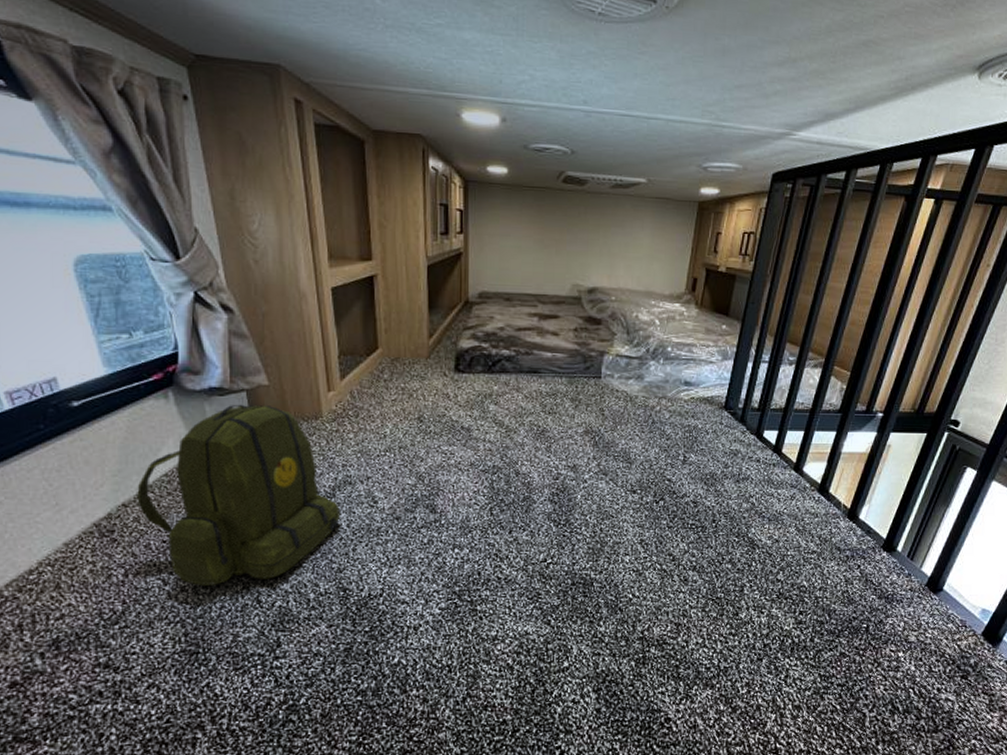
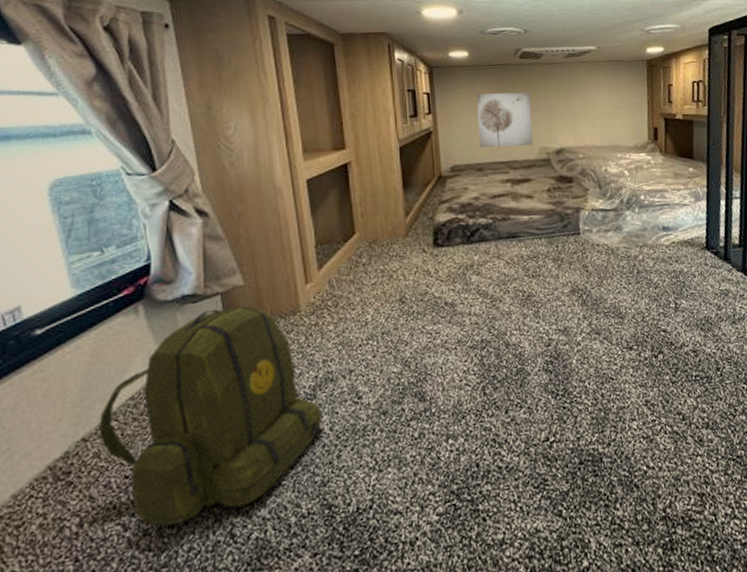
wall art: none [510,217,570,281] -> present [476,92,533,149]

